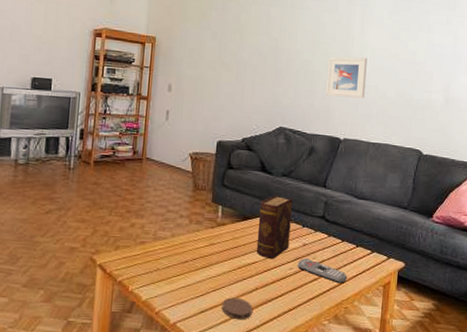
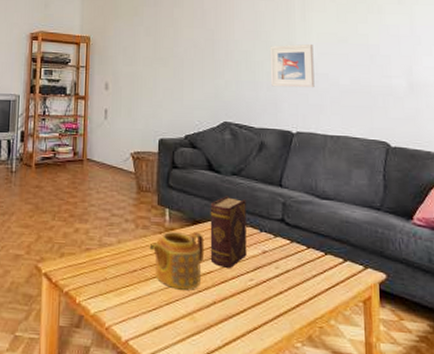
teapot: none [201,227,252,278] -> present [149,232,205,290]
coaster: present [221,297,253,319] -> none [177,312,212,338]
remote control: present [297,259,347,284] -> none [258,268,318,298]

